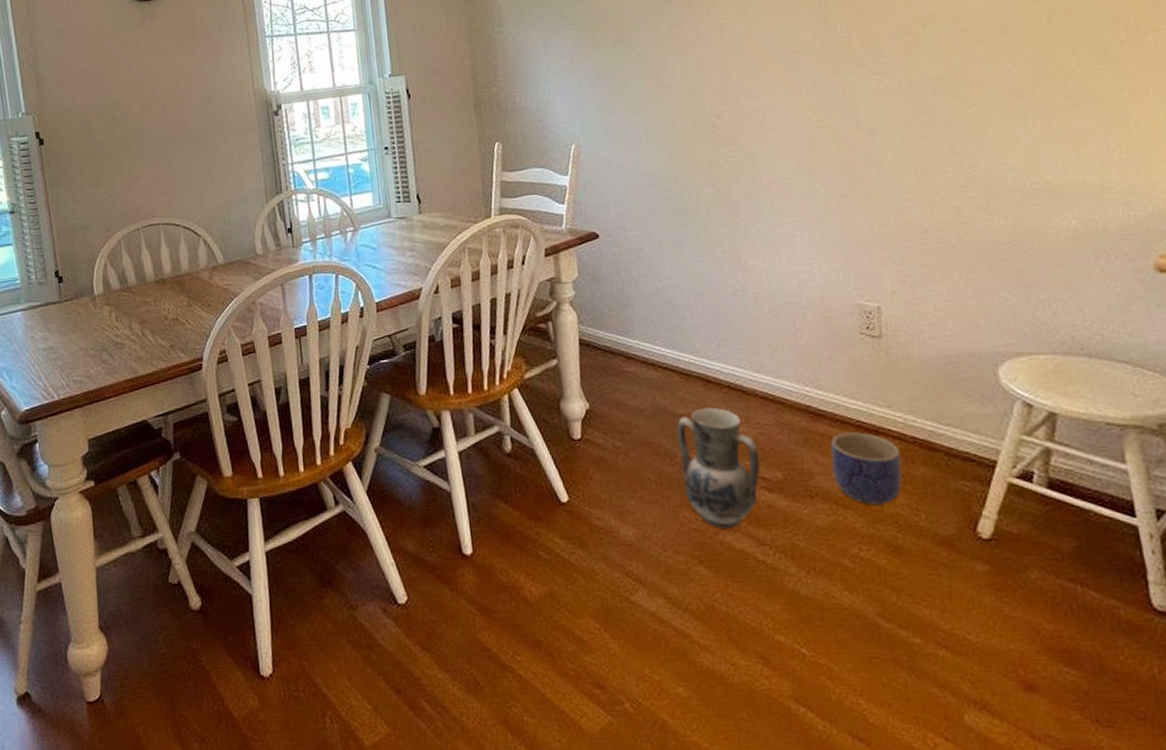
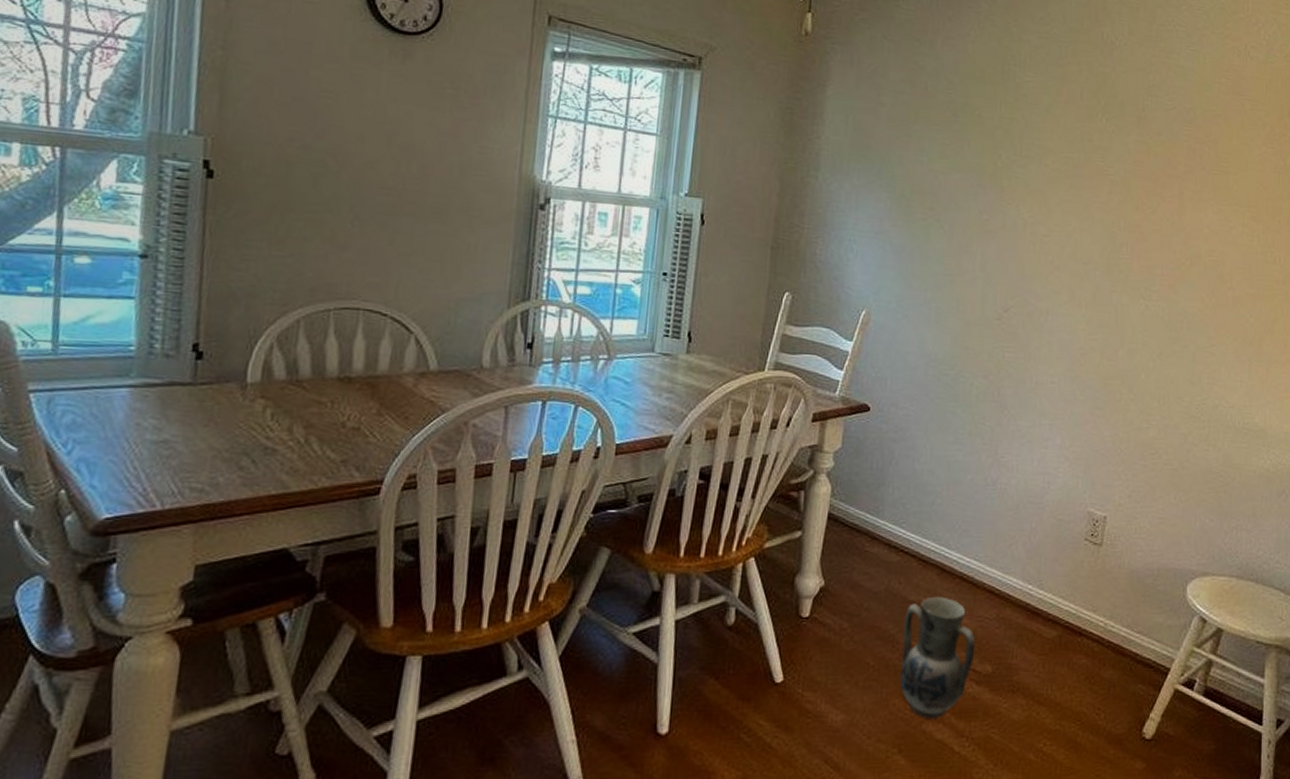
planter: present [830,432,902,505] -> none [1036,632,1096,703]

